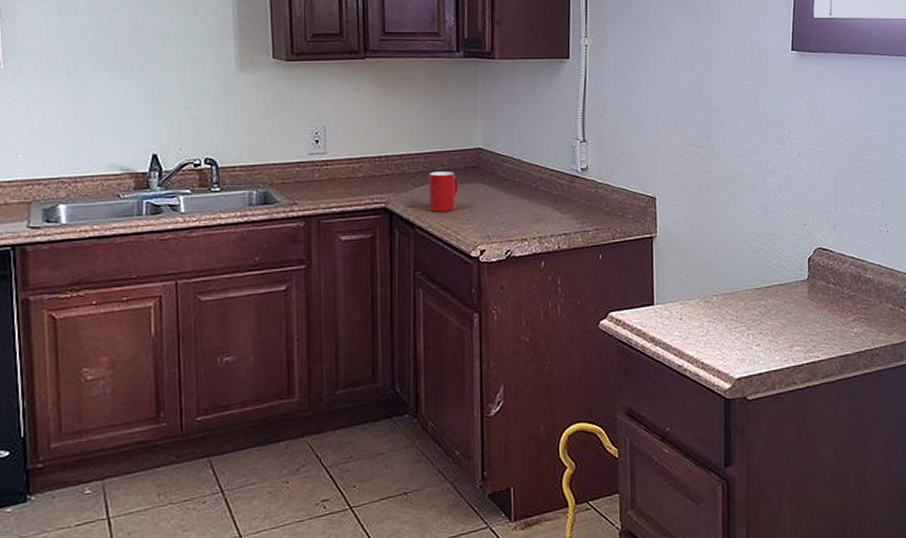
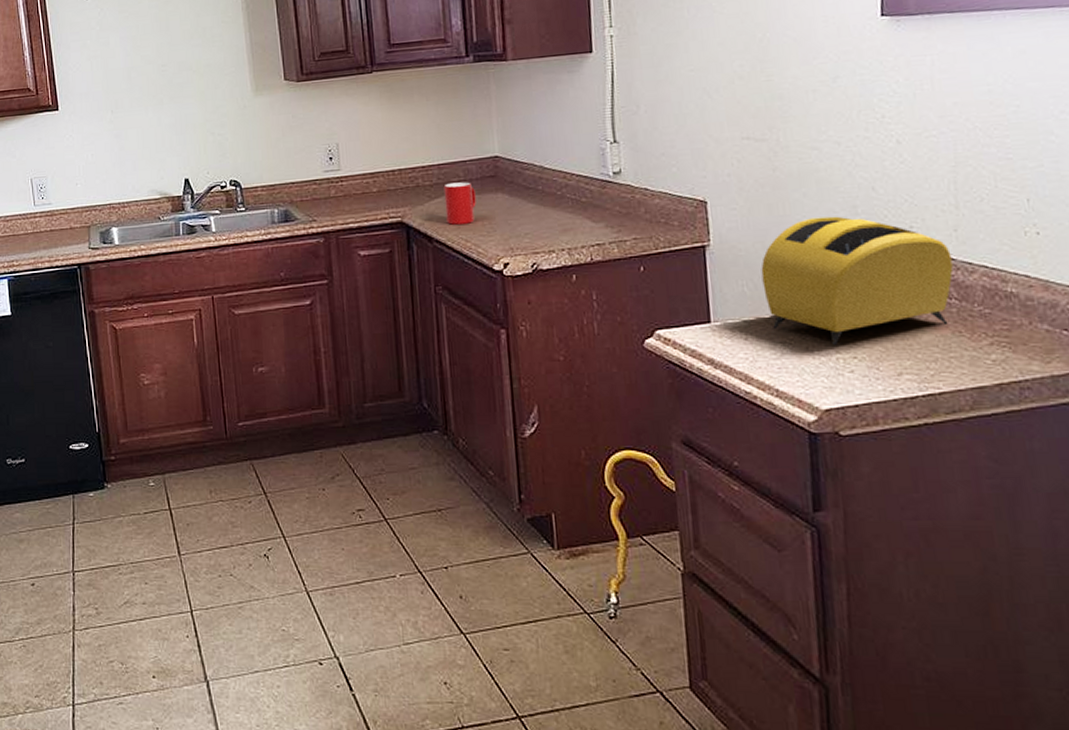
toaster: none [695,214,832,324] -> present [761,216,954,346]

